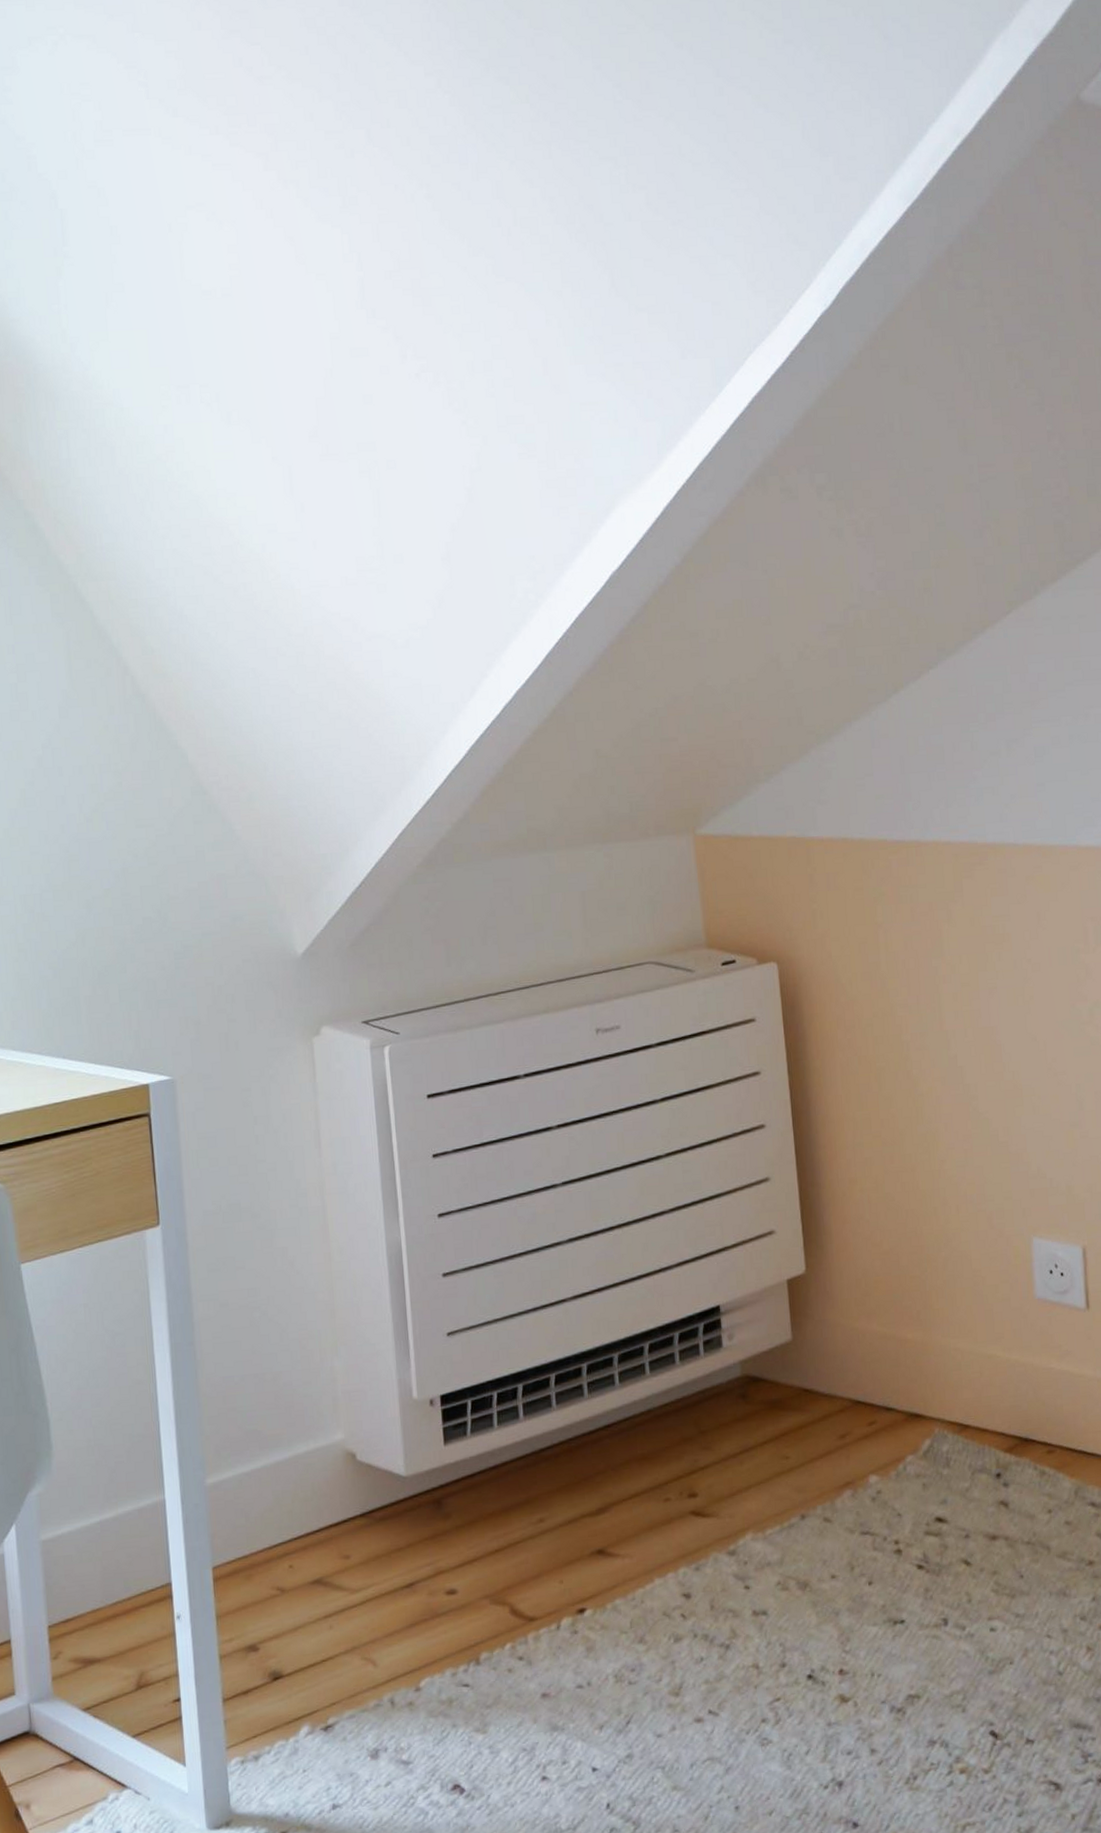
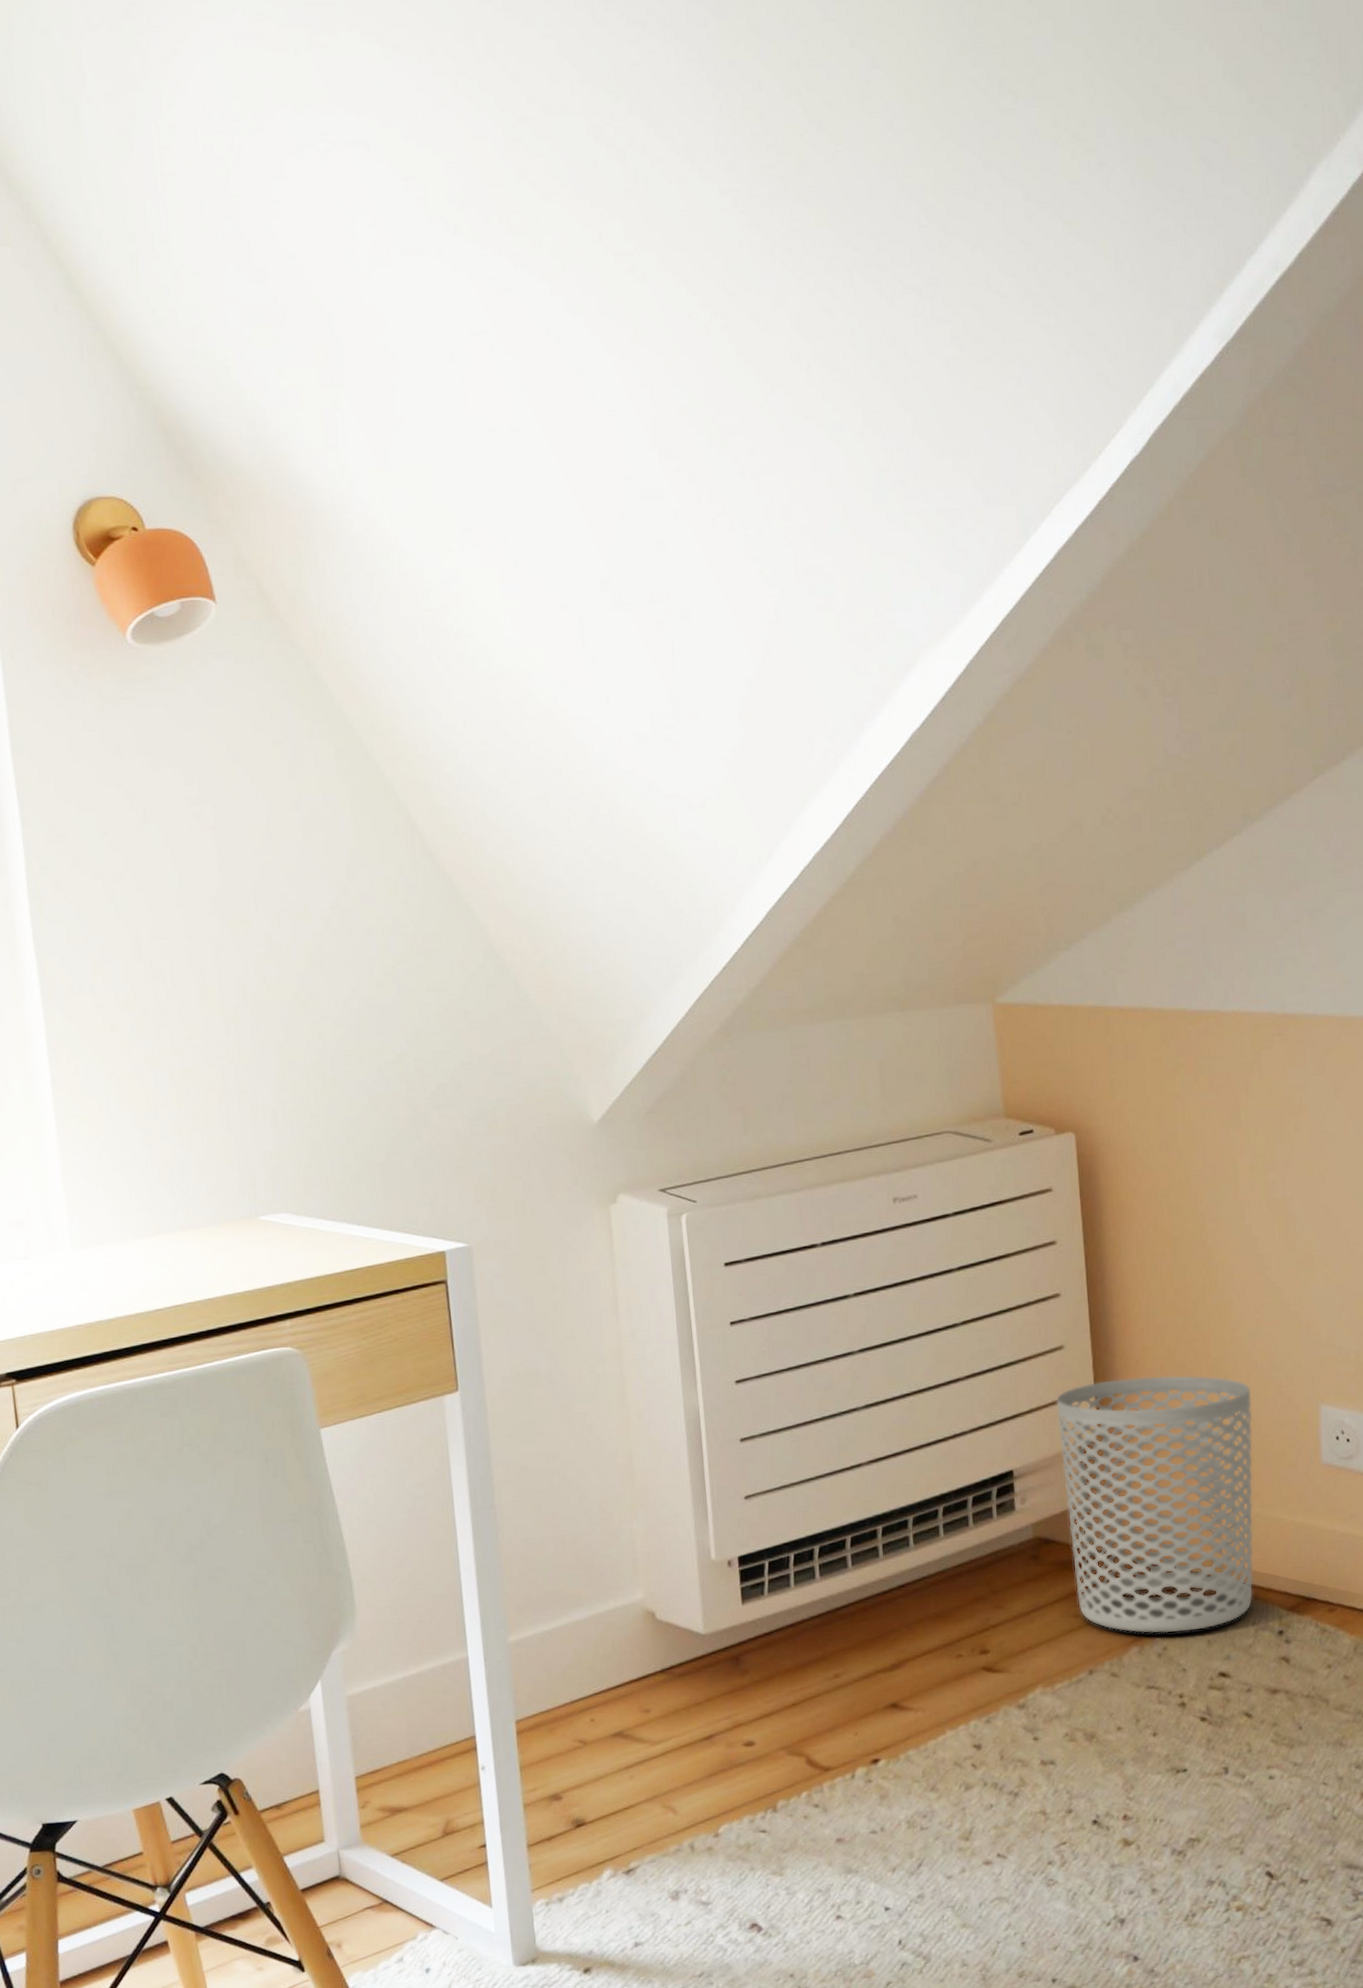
waste bin: none [763,1207,969,1476] -> present [1056,1375,1254,1634]

